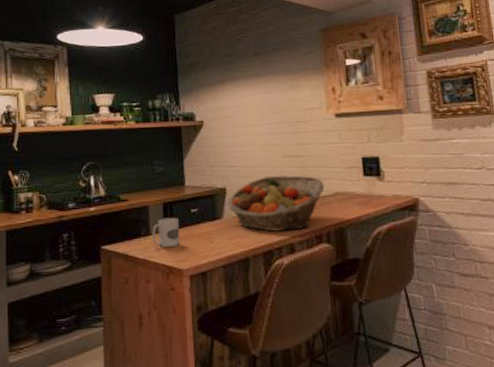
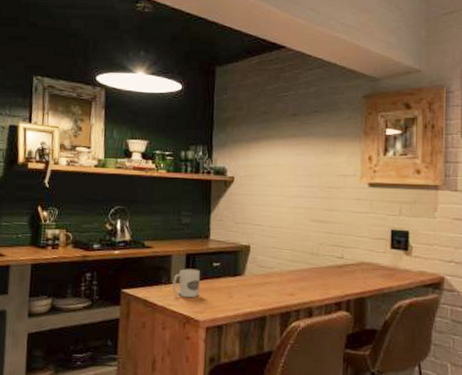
fruit basket: present [227,175,325,232] -> none [250,239,350,295]

